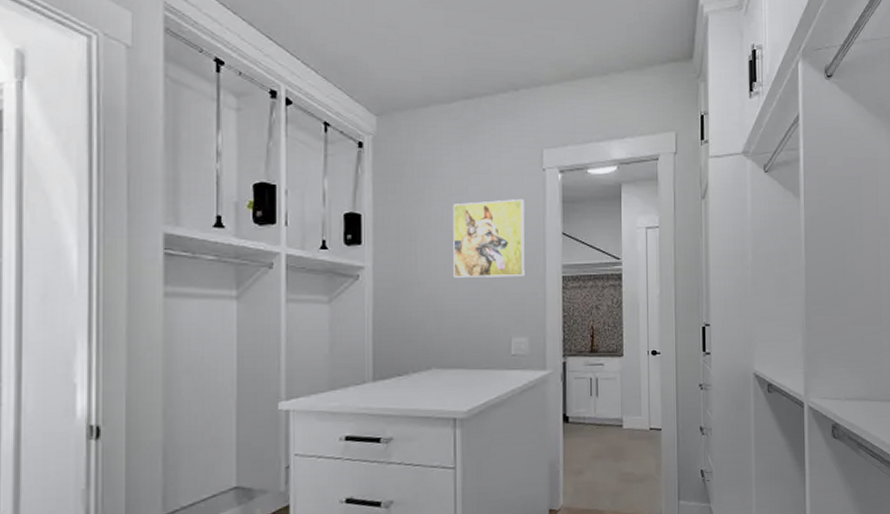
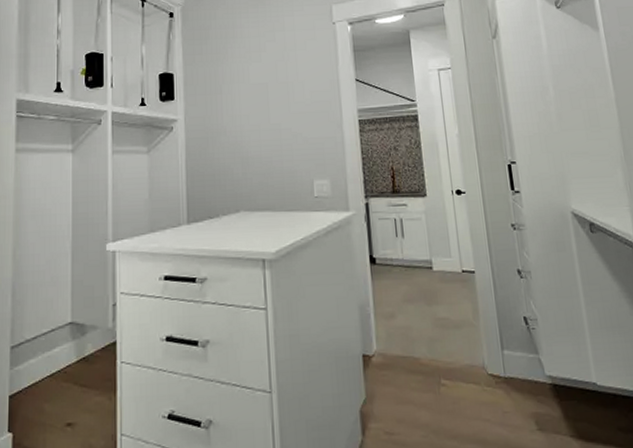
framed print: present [453,198,525,277] -> none [253,50,322,125]

